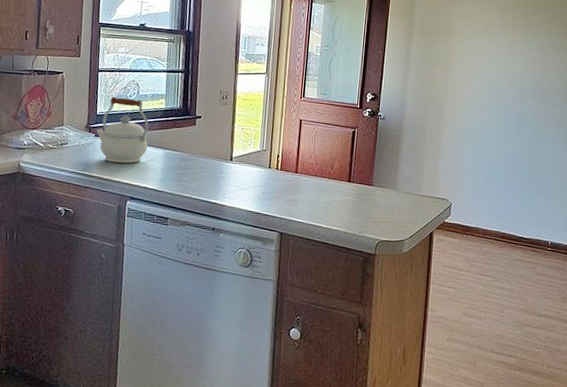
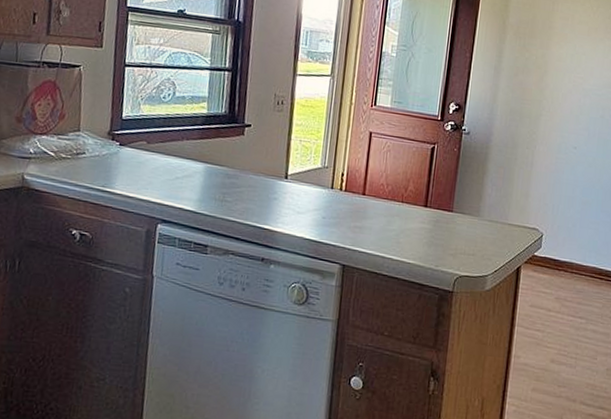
kettle: present [97,96,149,164] -> none [121,97,187,179]

